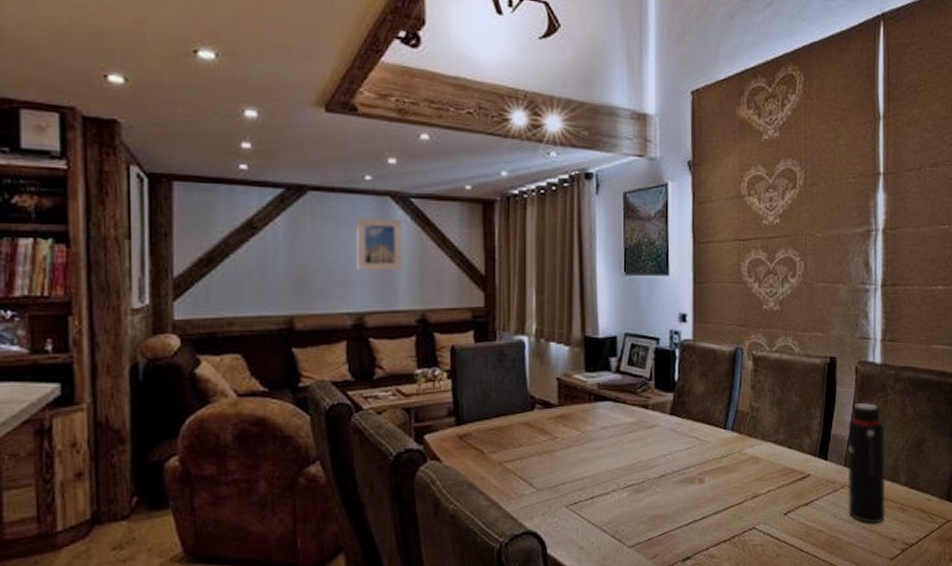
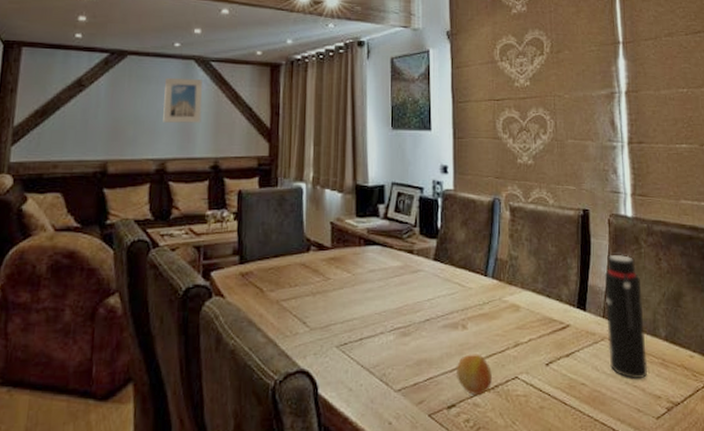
fruit: none [691,507,729,547] -> present [456,354,492,395]

